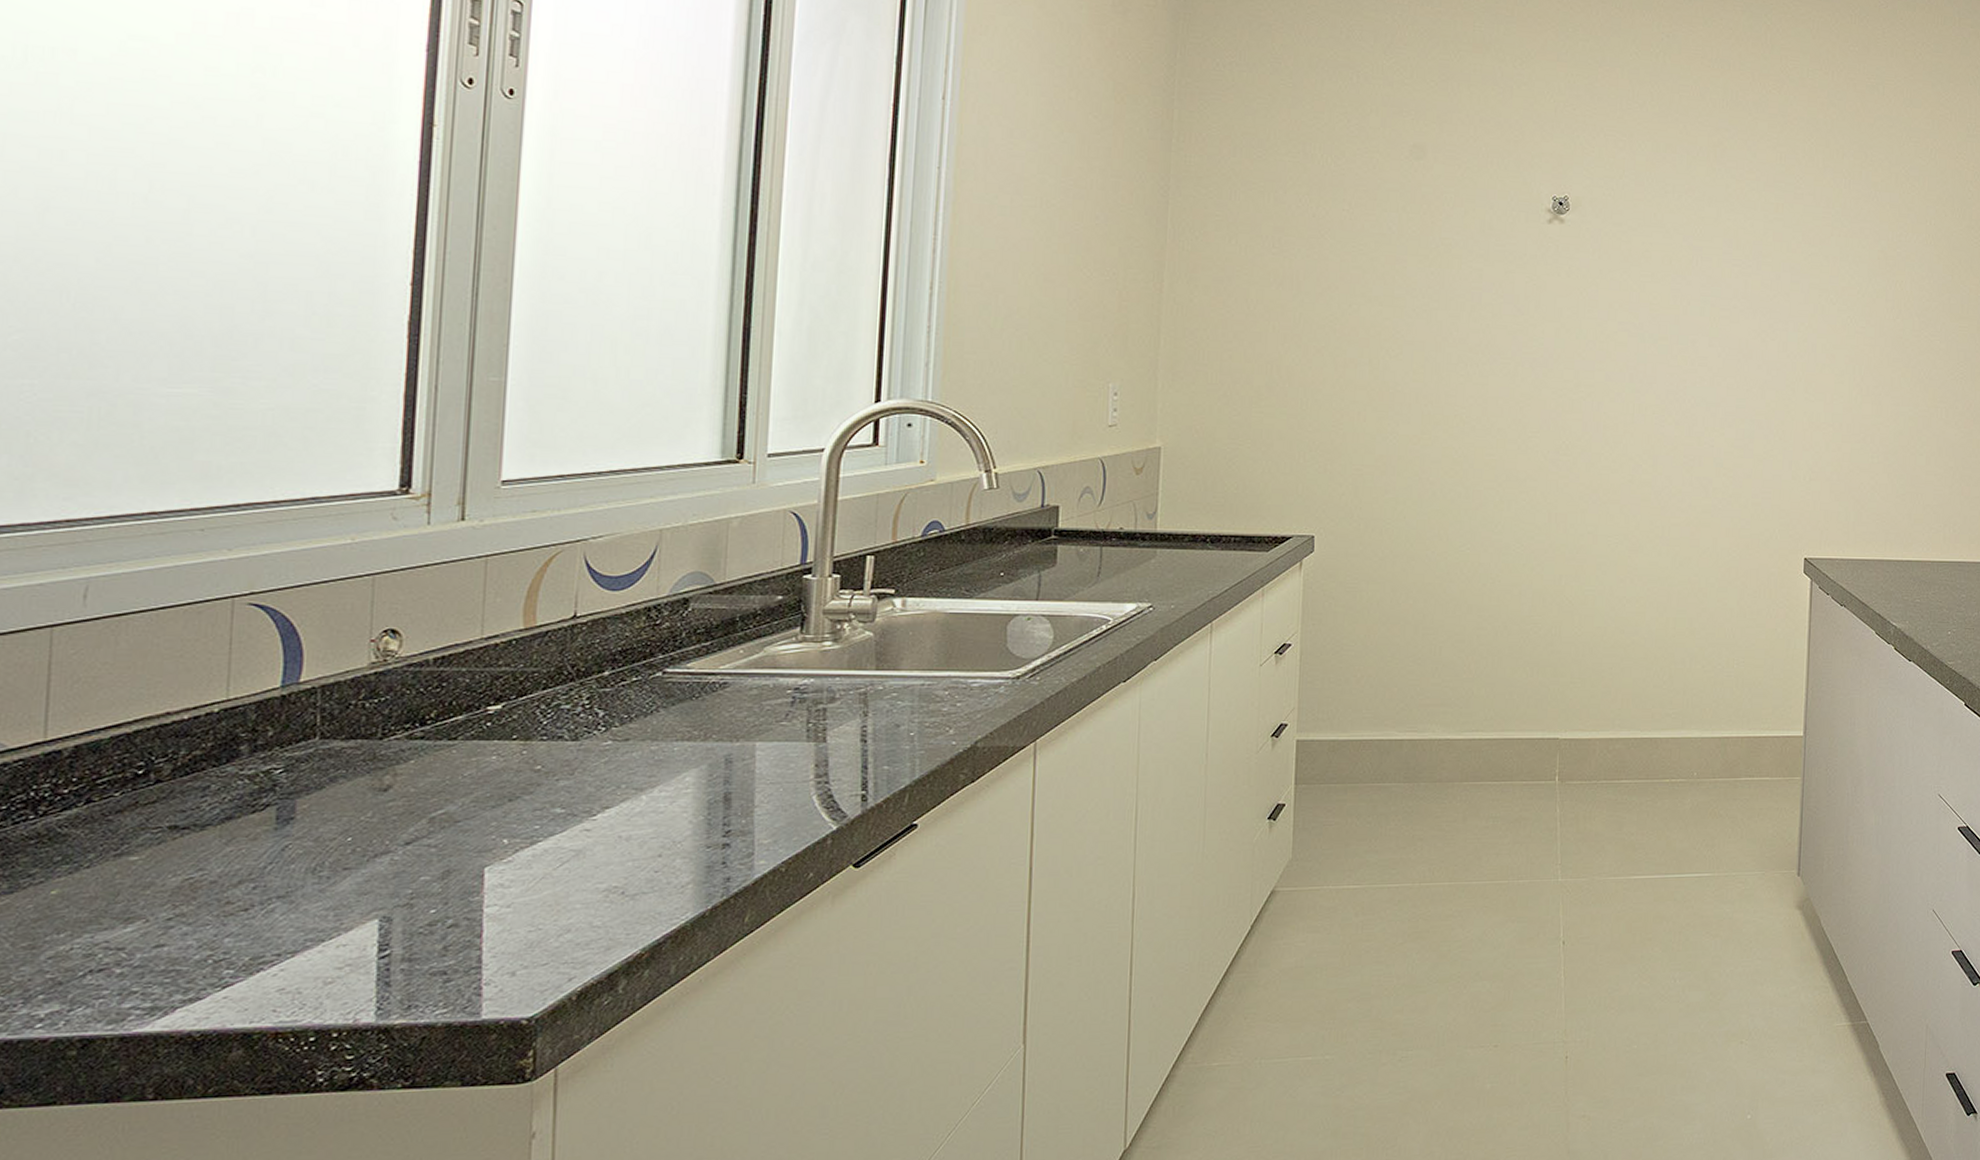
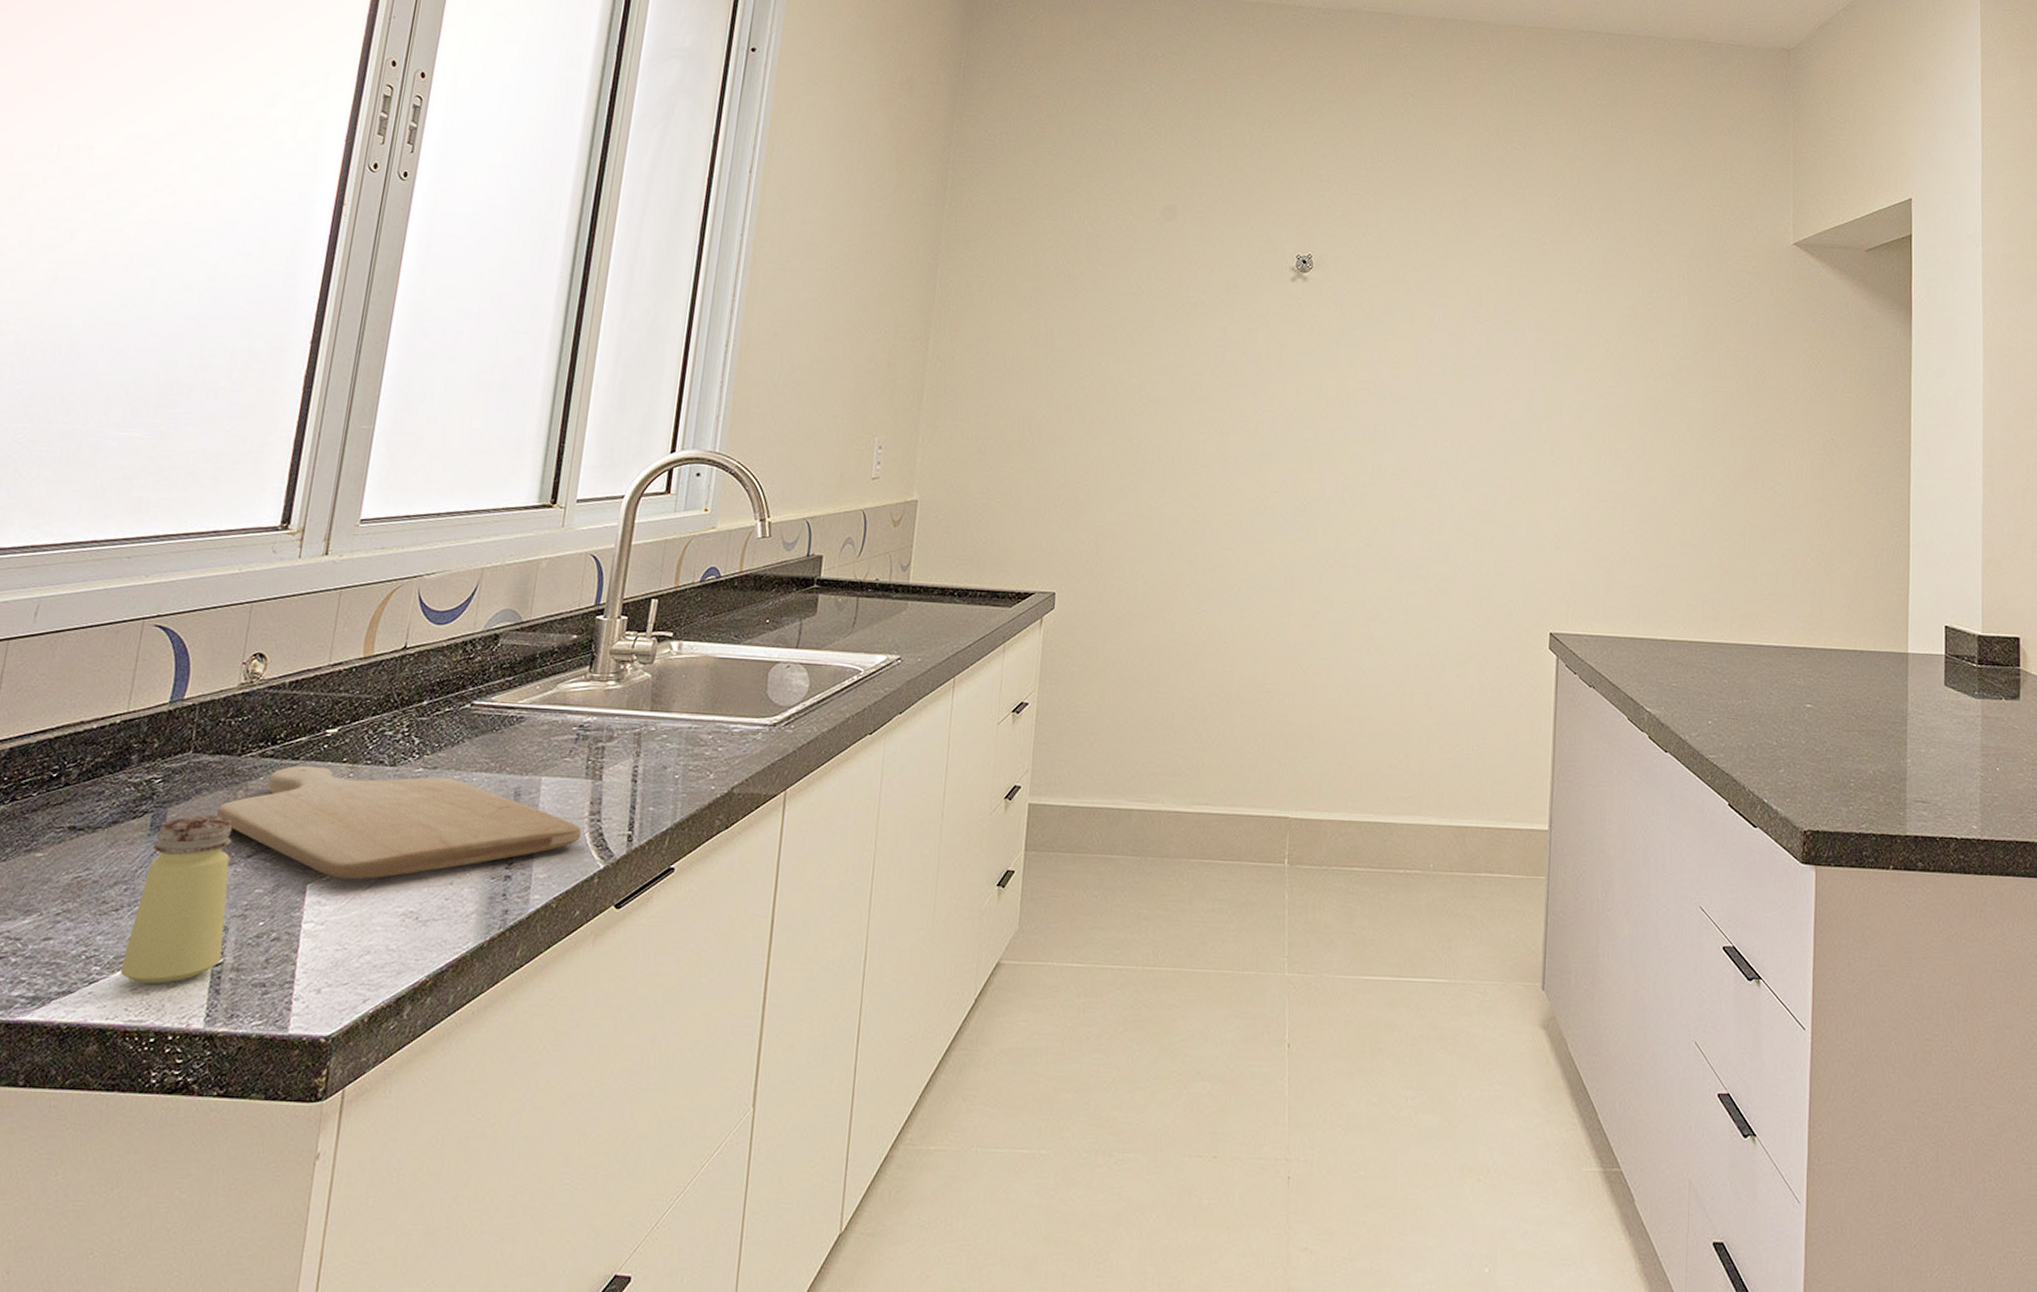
saltshaker: none [260,803,388,983] -> present [120,814,233,984]
chopping board: none [361,745,807,860] -> present [217,765,581,880]

